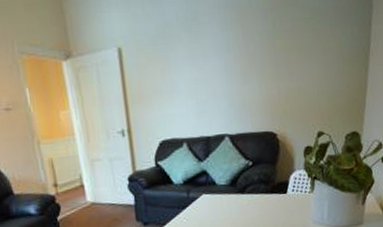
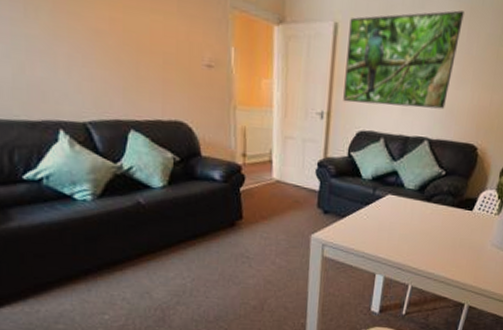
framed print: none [132,16,237,117] -> present [343,10,464,109]

